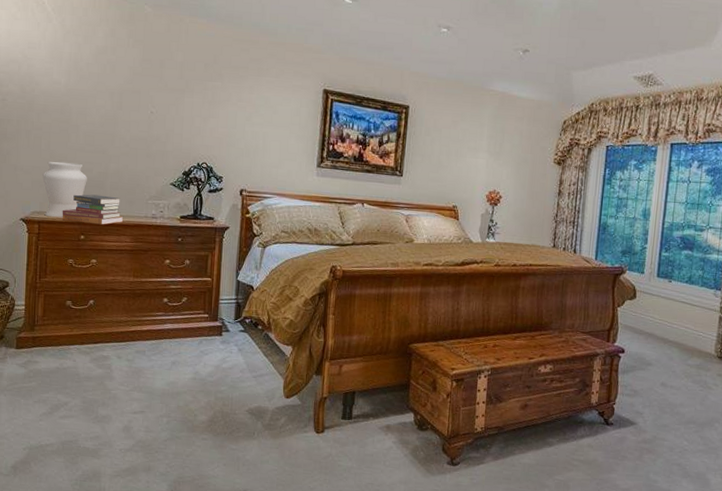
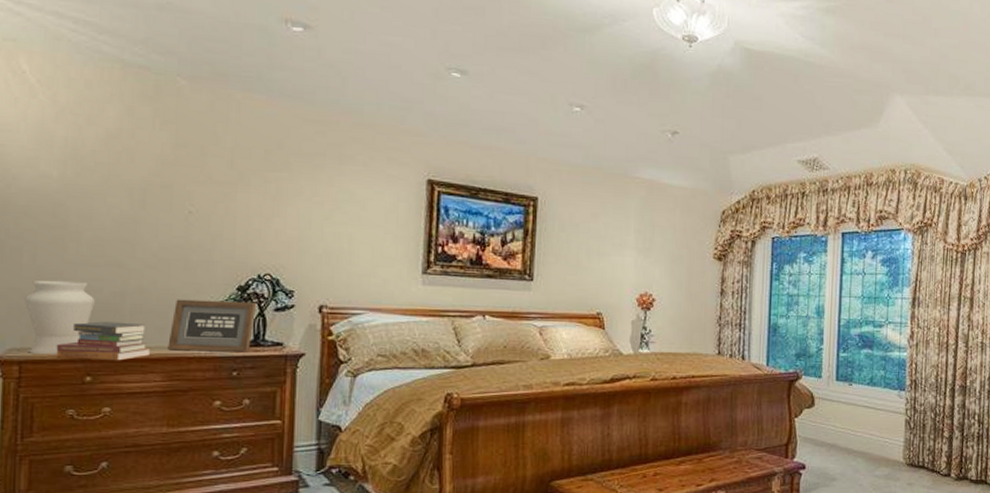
picture frame: none [135,180,197,224] -> present [168,299,257,353]

